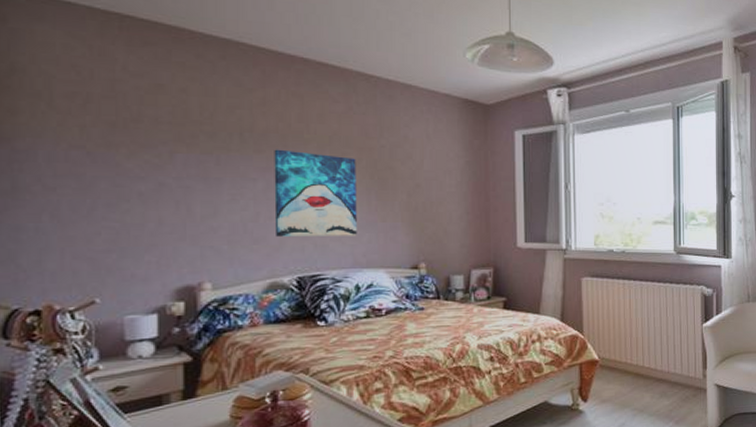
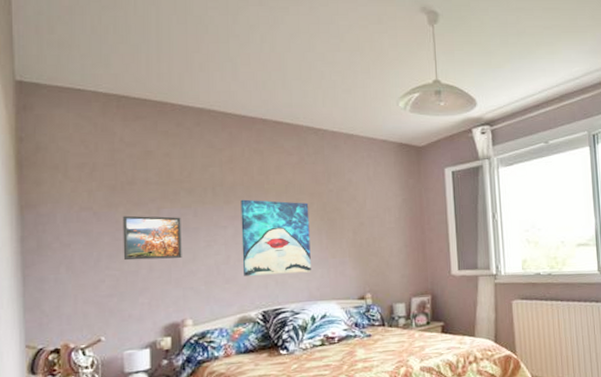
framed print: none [125,158,200,211] -> present [122,215,182,261]

